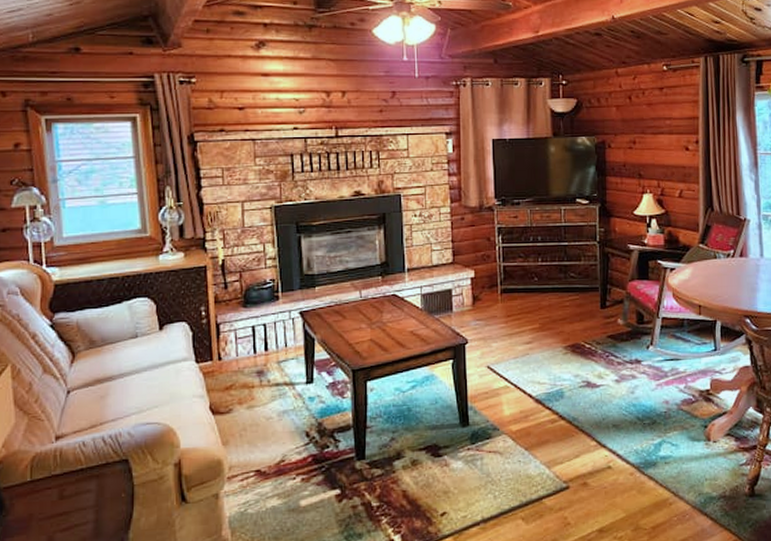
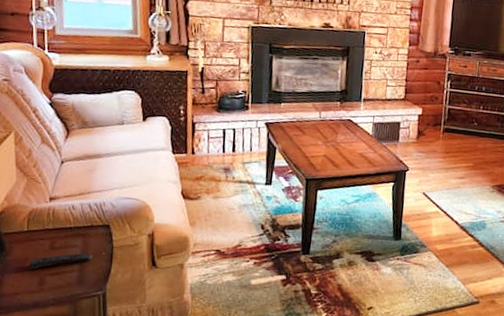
remote control: none [34,497,110,528] -> present [29,253,93,269]

